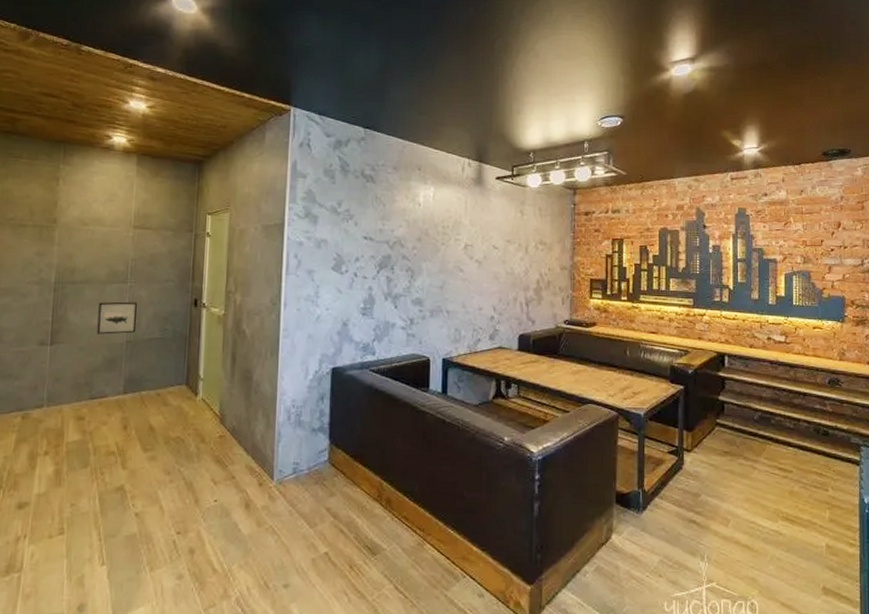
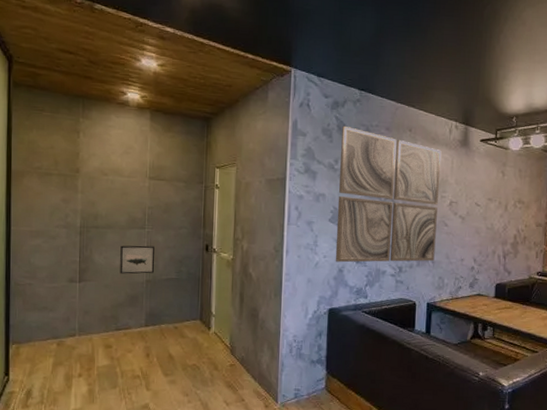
wall art: none [338,165,454,315] -> present [335,125,442,263]

